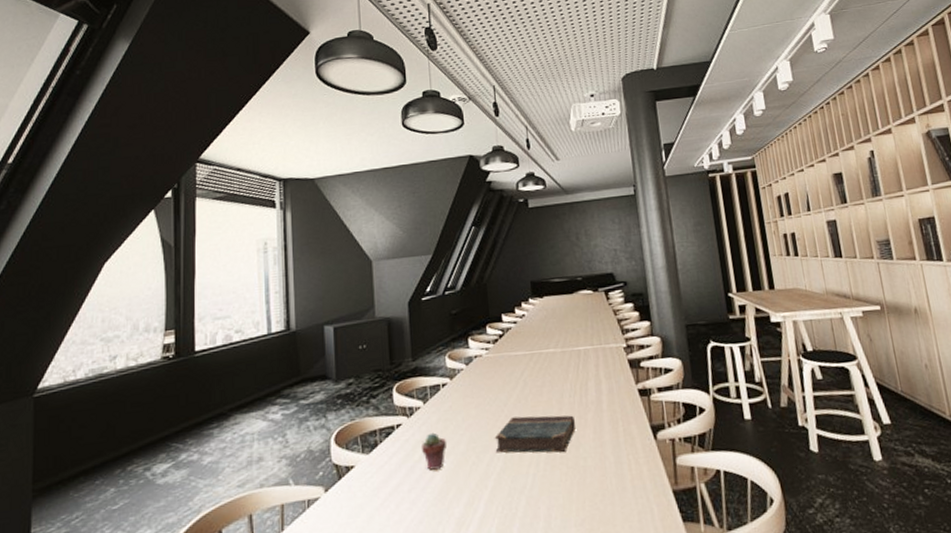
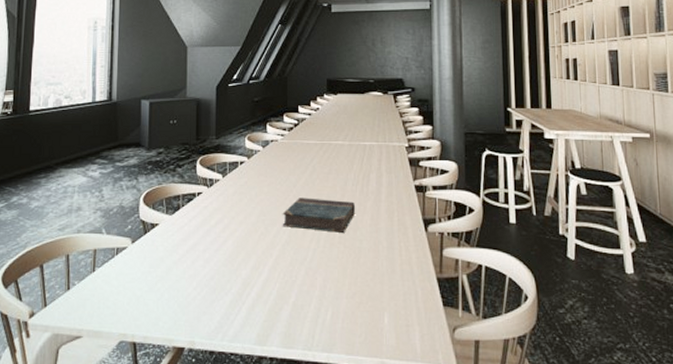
potted succulent: present [420,432,447,470] -> none [217,203,241,235]

